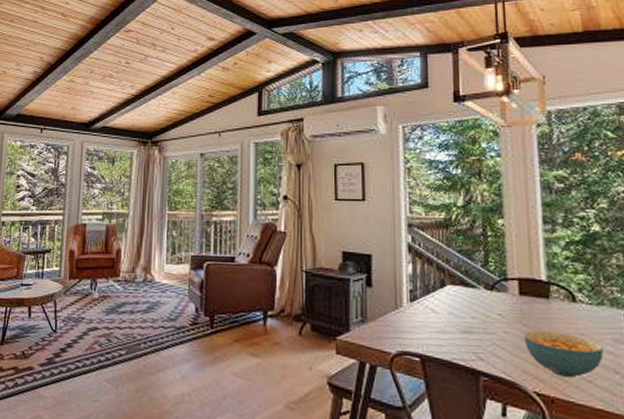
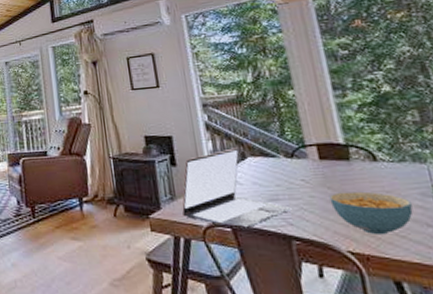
laptop: none [372,274,484,361] -> present [182,148,292,230]

